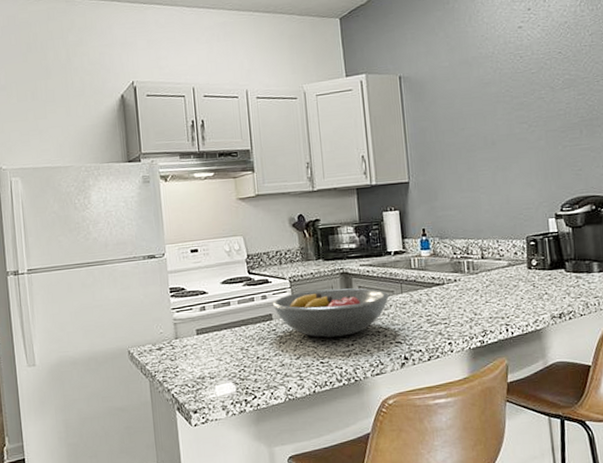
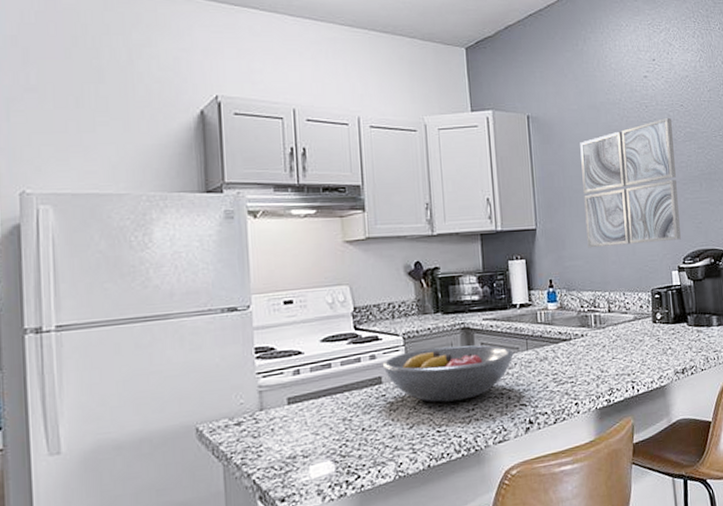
wall art: none [451,65,558,199] -> present [580,117,681,248]

